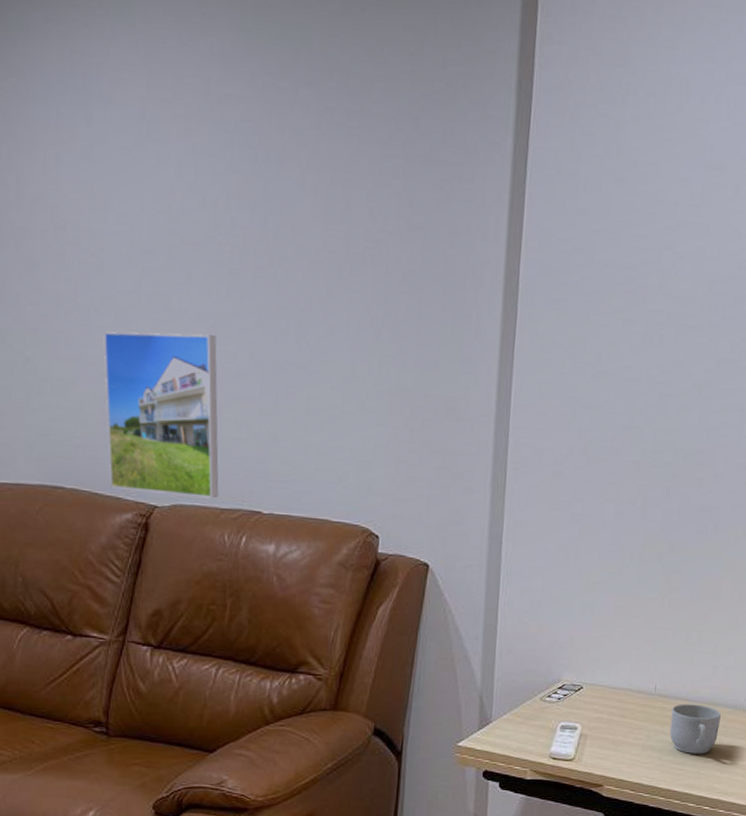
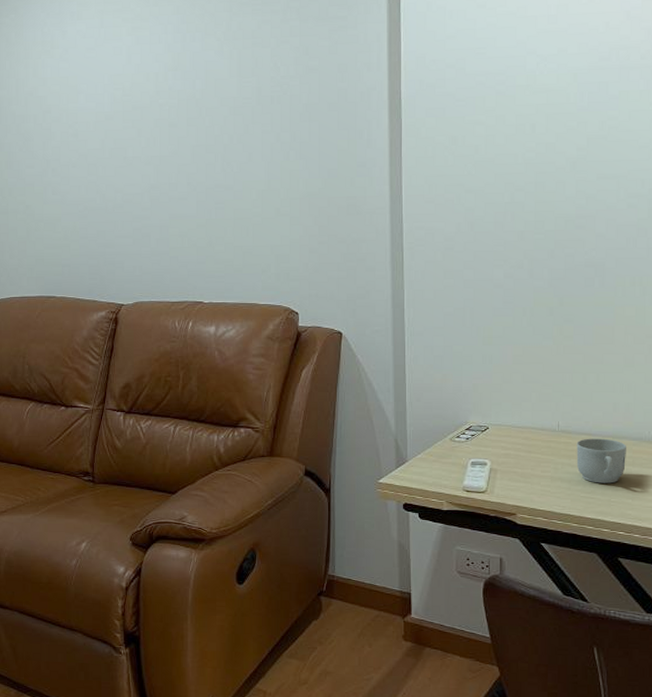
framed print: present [103,331,219,499] -> none [80,173,169,295]

